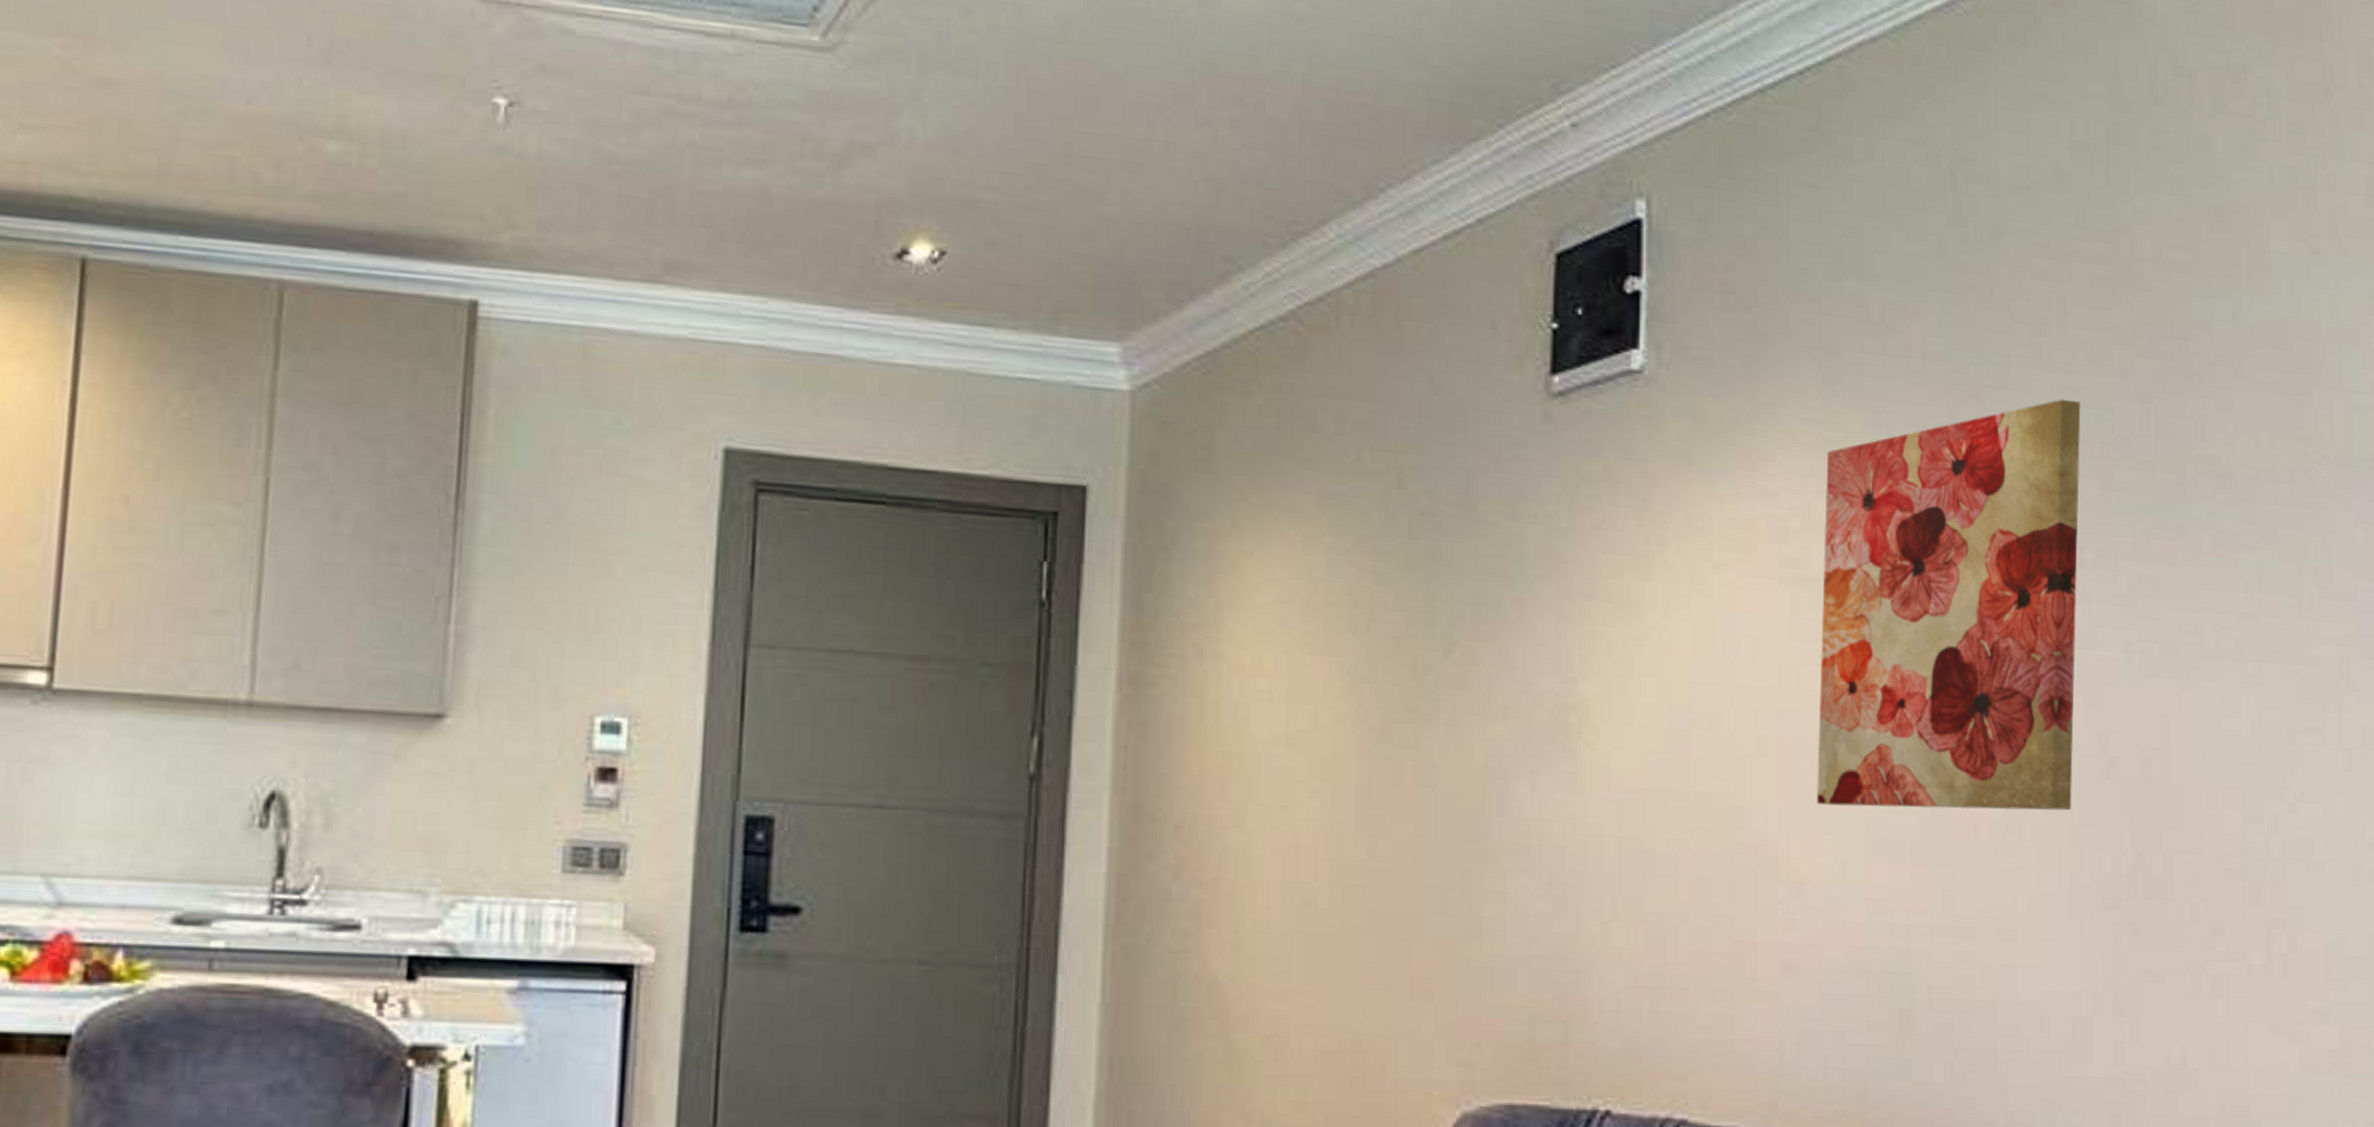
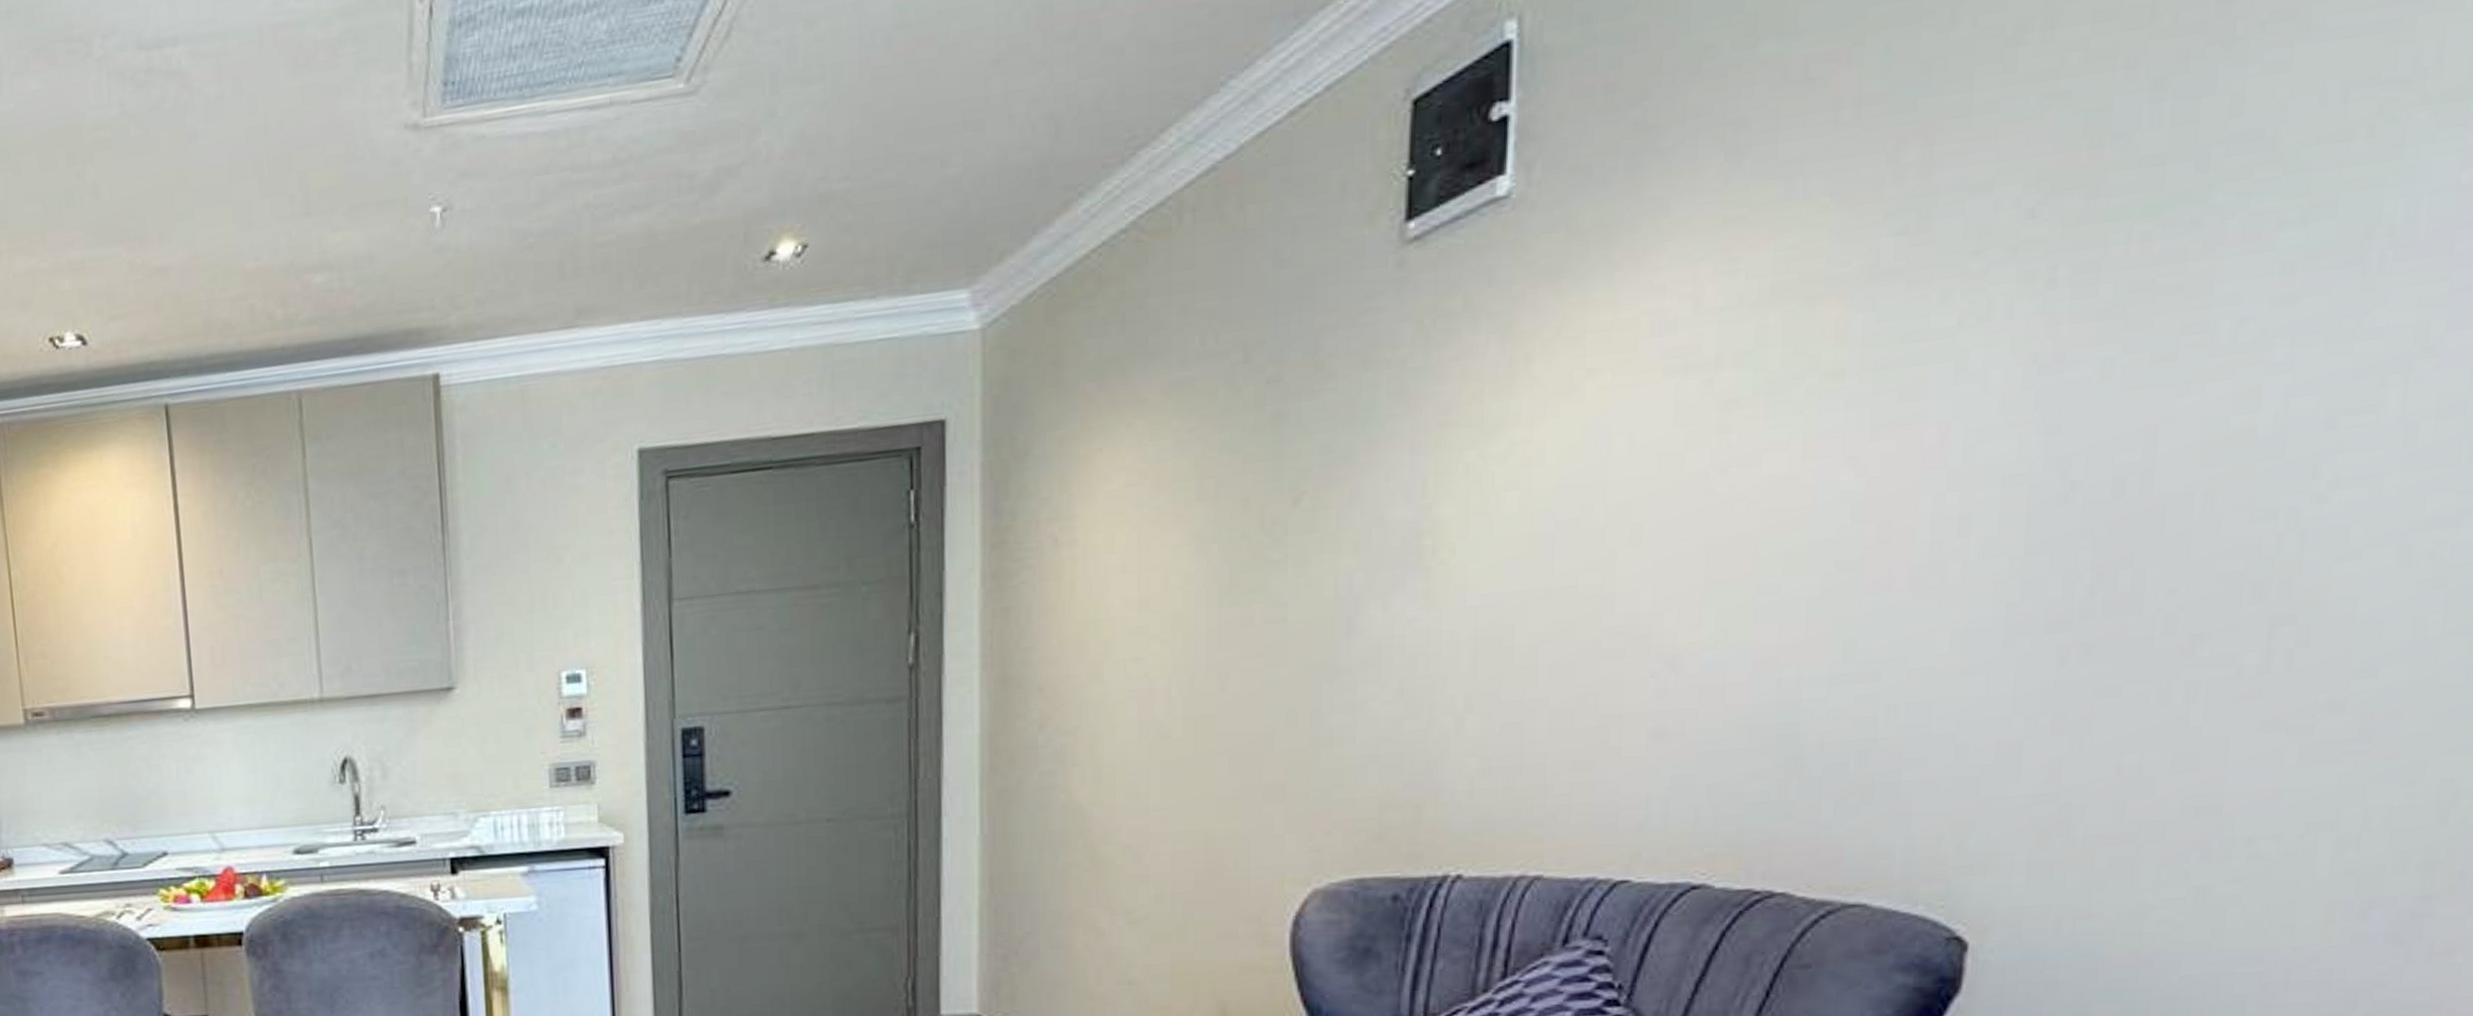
wall art: present [1817,399,2081,811] -> none [1698,108,2067,579]

